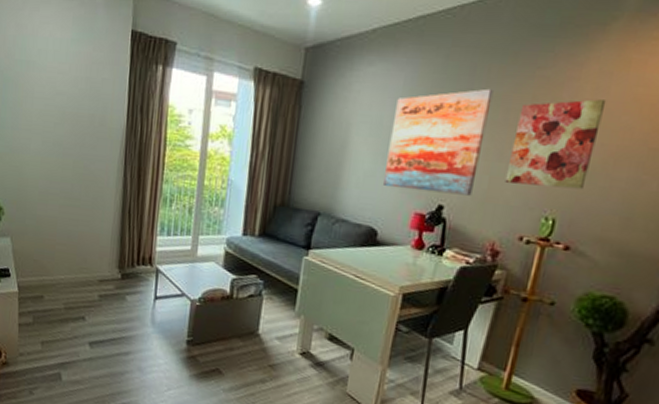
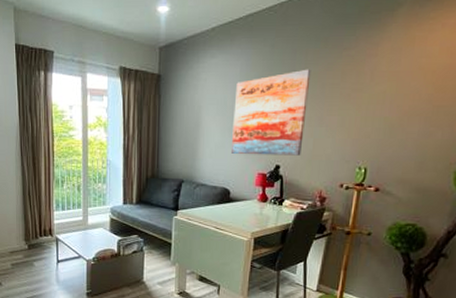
wall art: present [505,99,607,190] -> none [326,70,399,143]

